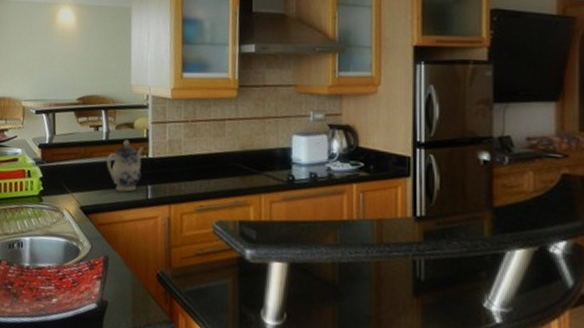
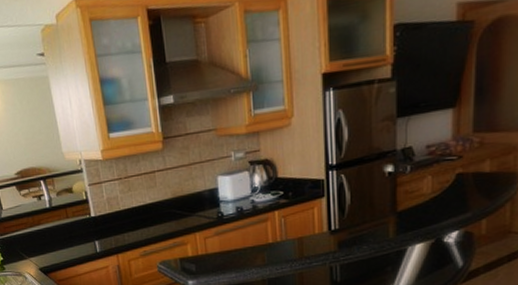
teapot: present [106,140,144,192] -> none [54,204,88,250]

